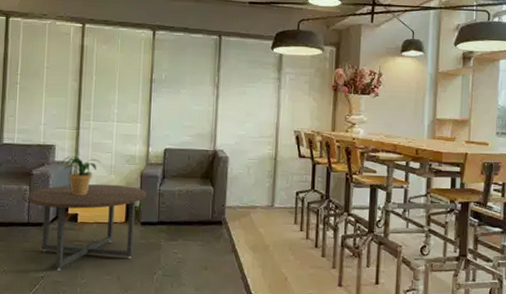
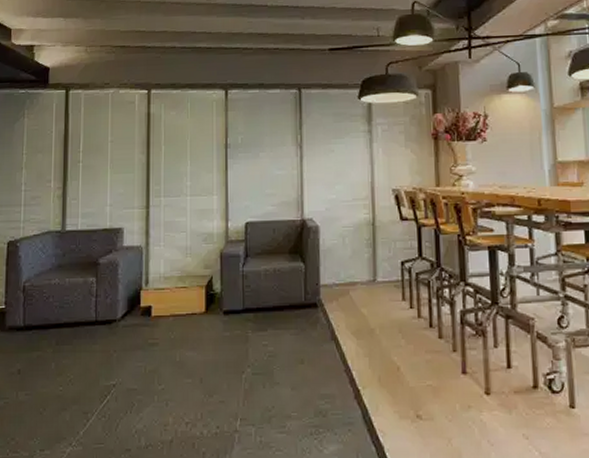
coffee table: present [27,183,146,271] -> none [94,268,228,376]
potted plant: present [61,156,101,196] -> none [130,239,175,285]

